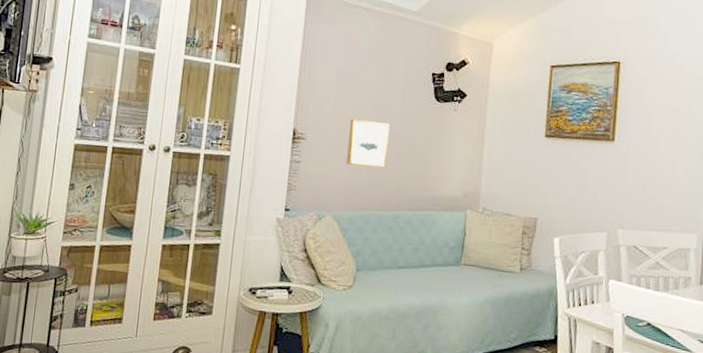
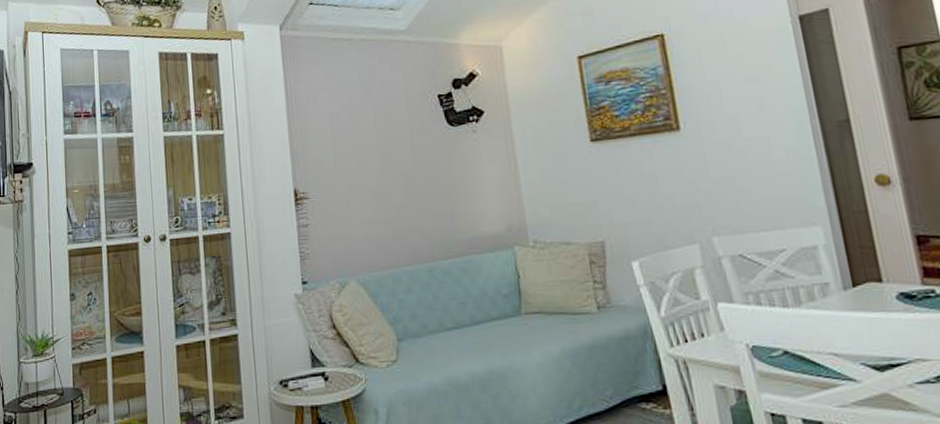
wall art: present [346,118,390,168] -> none [355,162,407,218]

